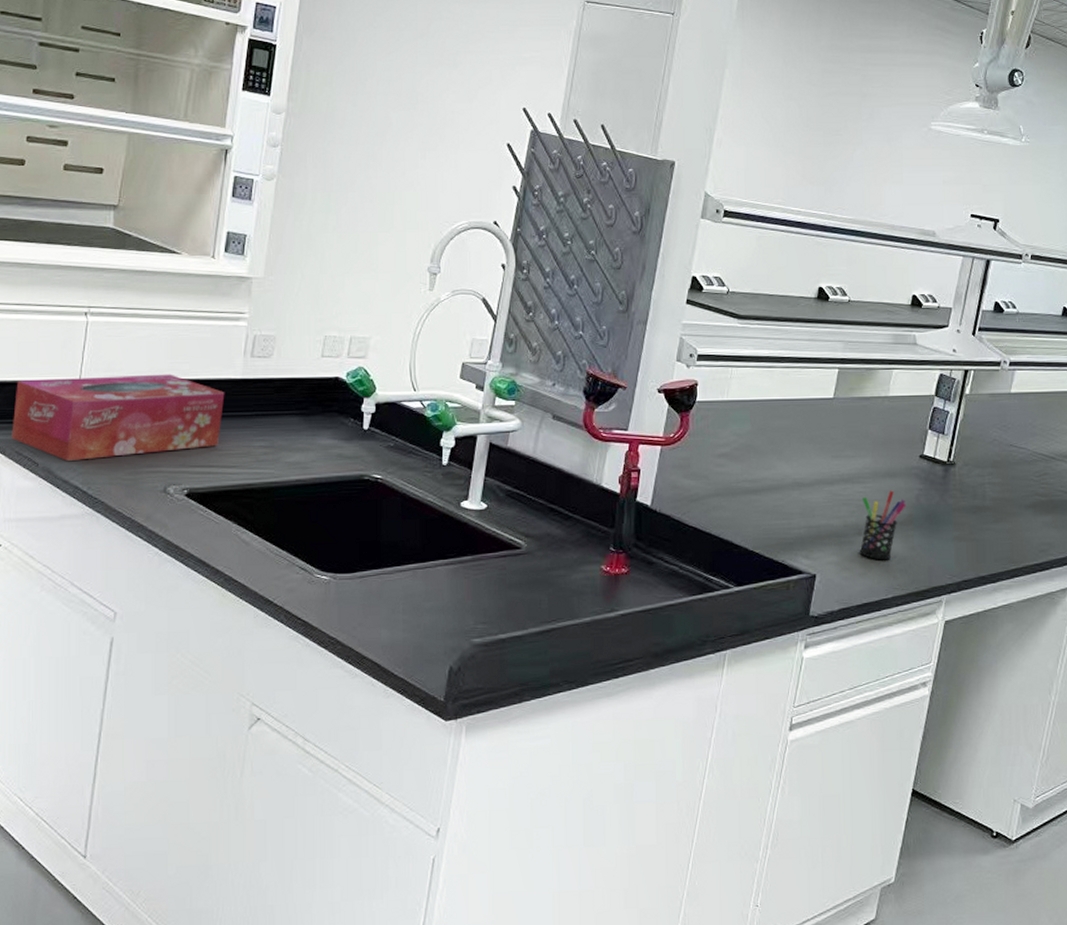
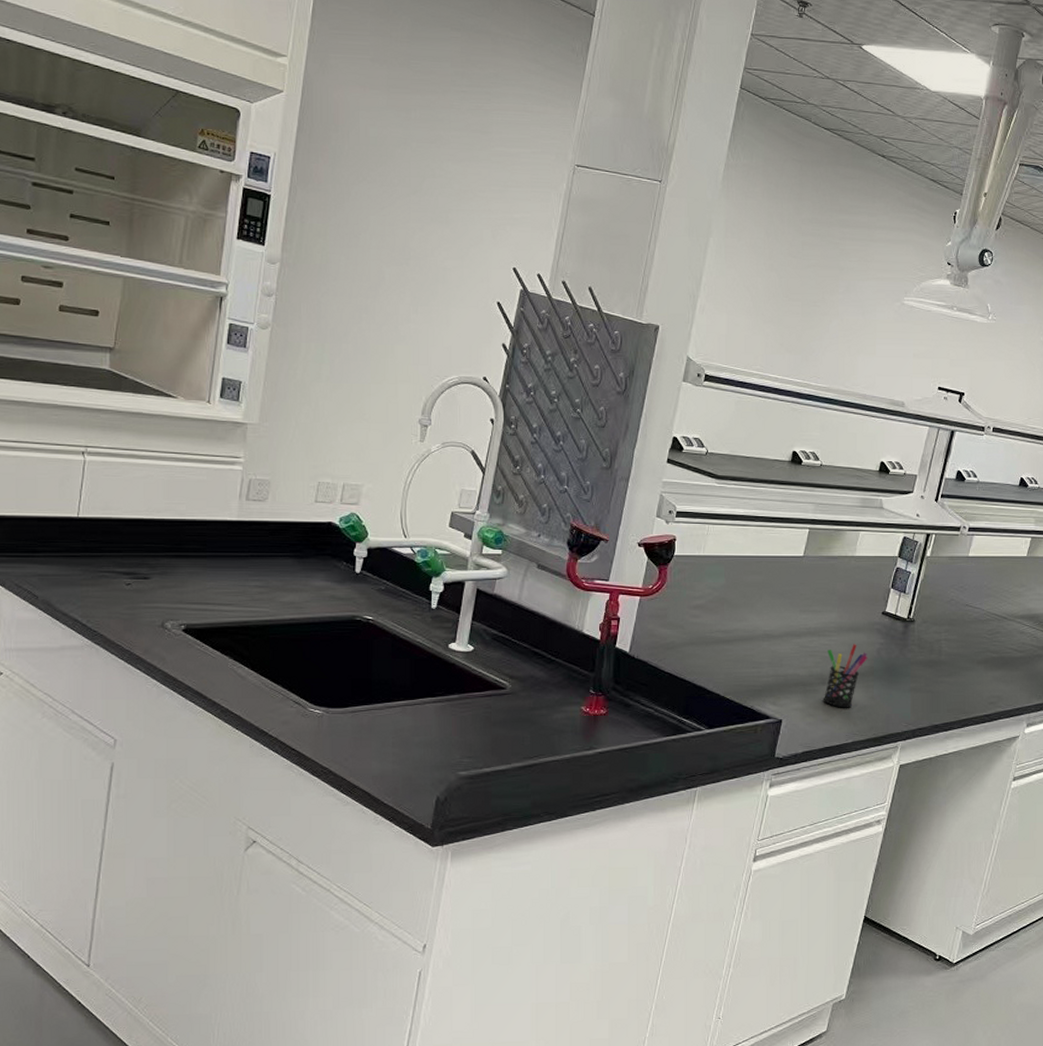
tissue box: present [11,374,225,461] -> none [11,513,221,594]

